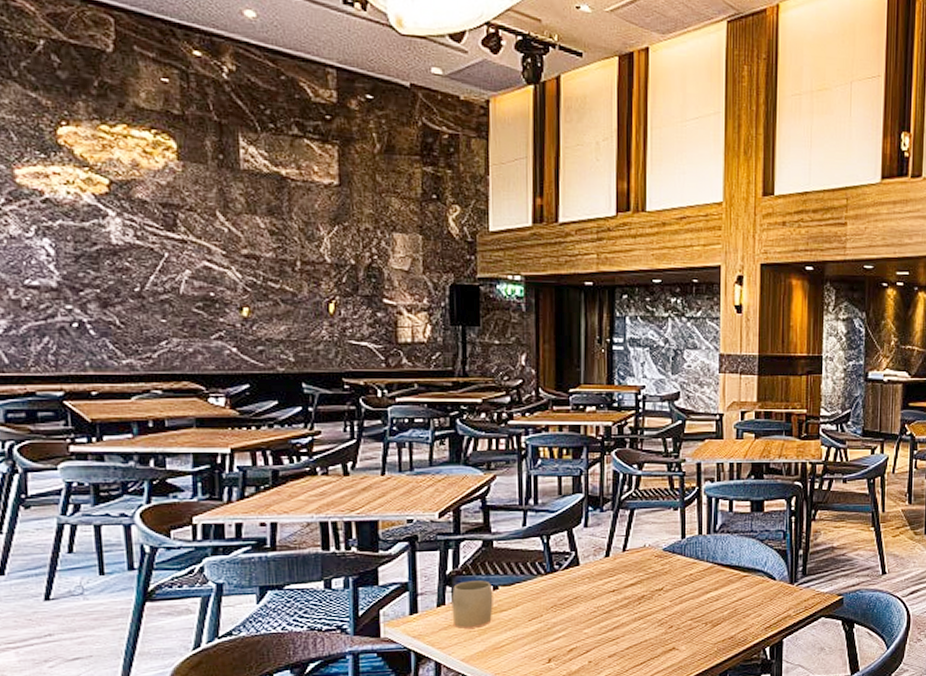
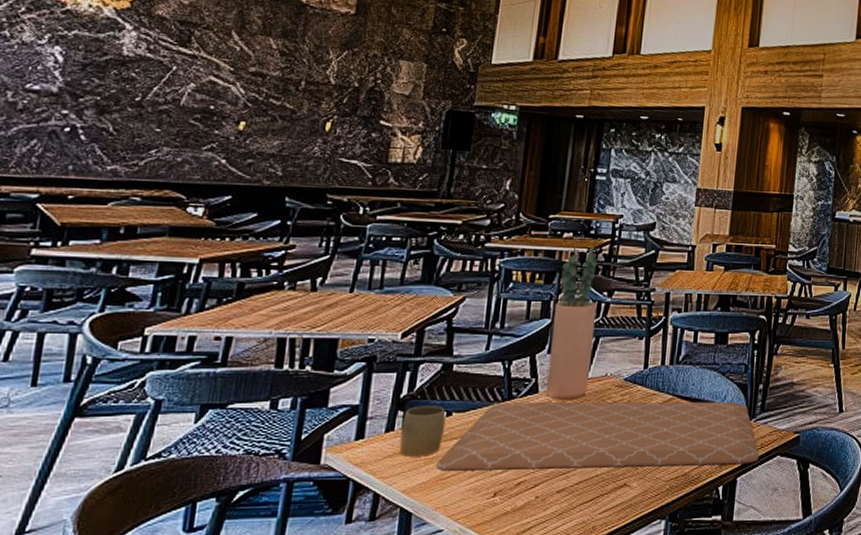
placemat: none [489,568,804,641] -> present [435,402,760,471]
vase: none [586,412,629,571] -> present [545,239,599,400]

